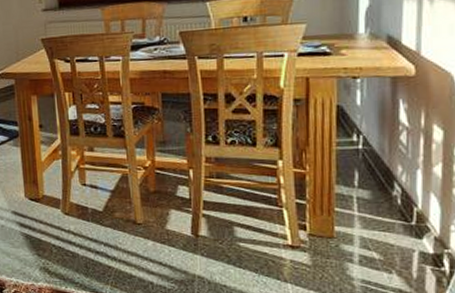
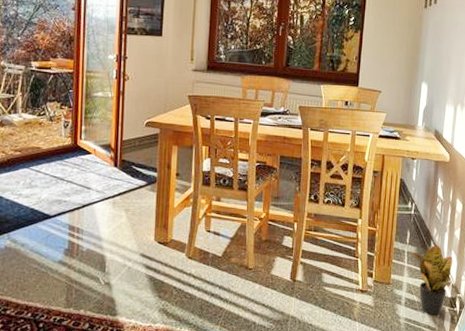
potted plant: none [359,186,434,276] -> present [409,244,453,315]

